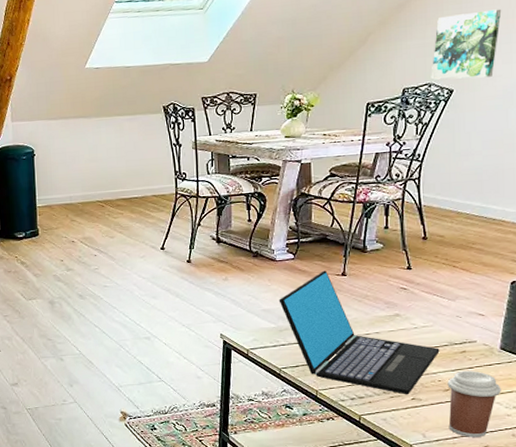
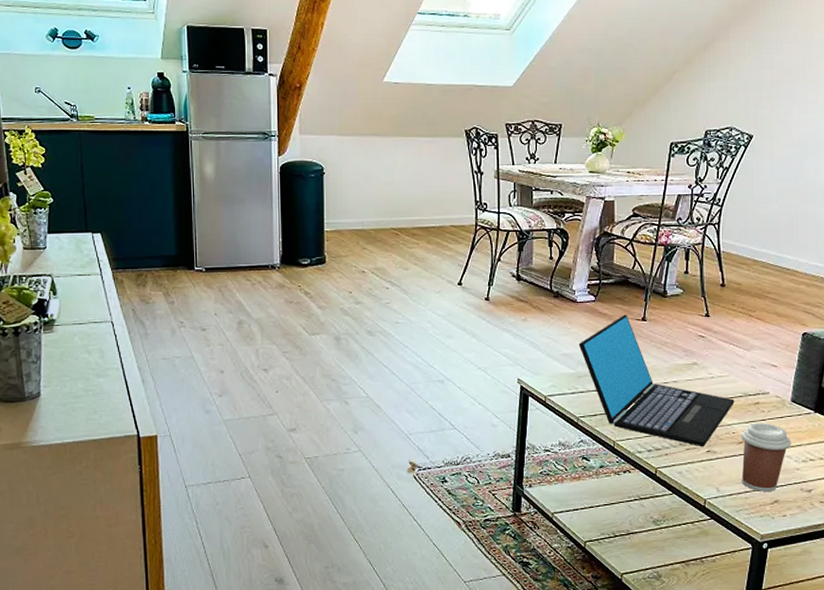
wall art: present [431,9,502,80] -> none [732,58,799,126]

